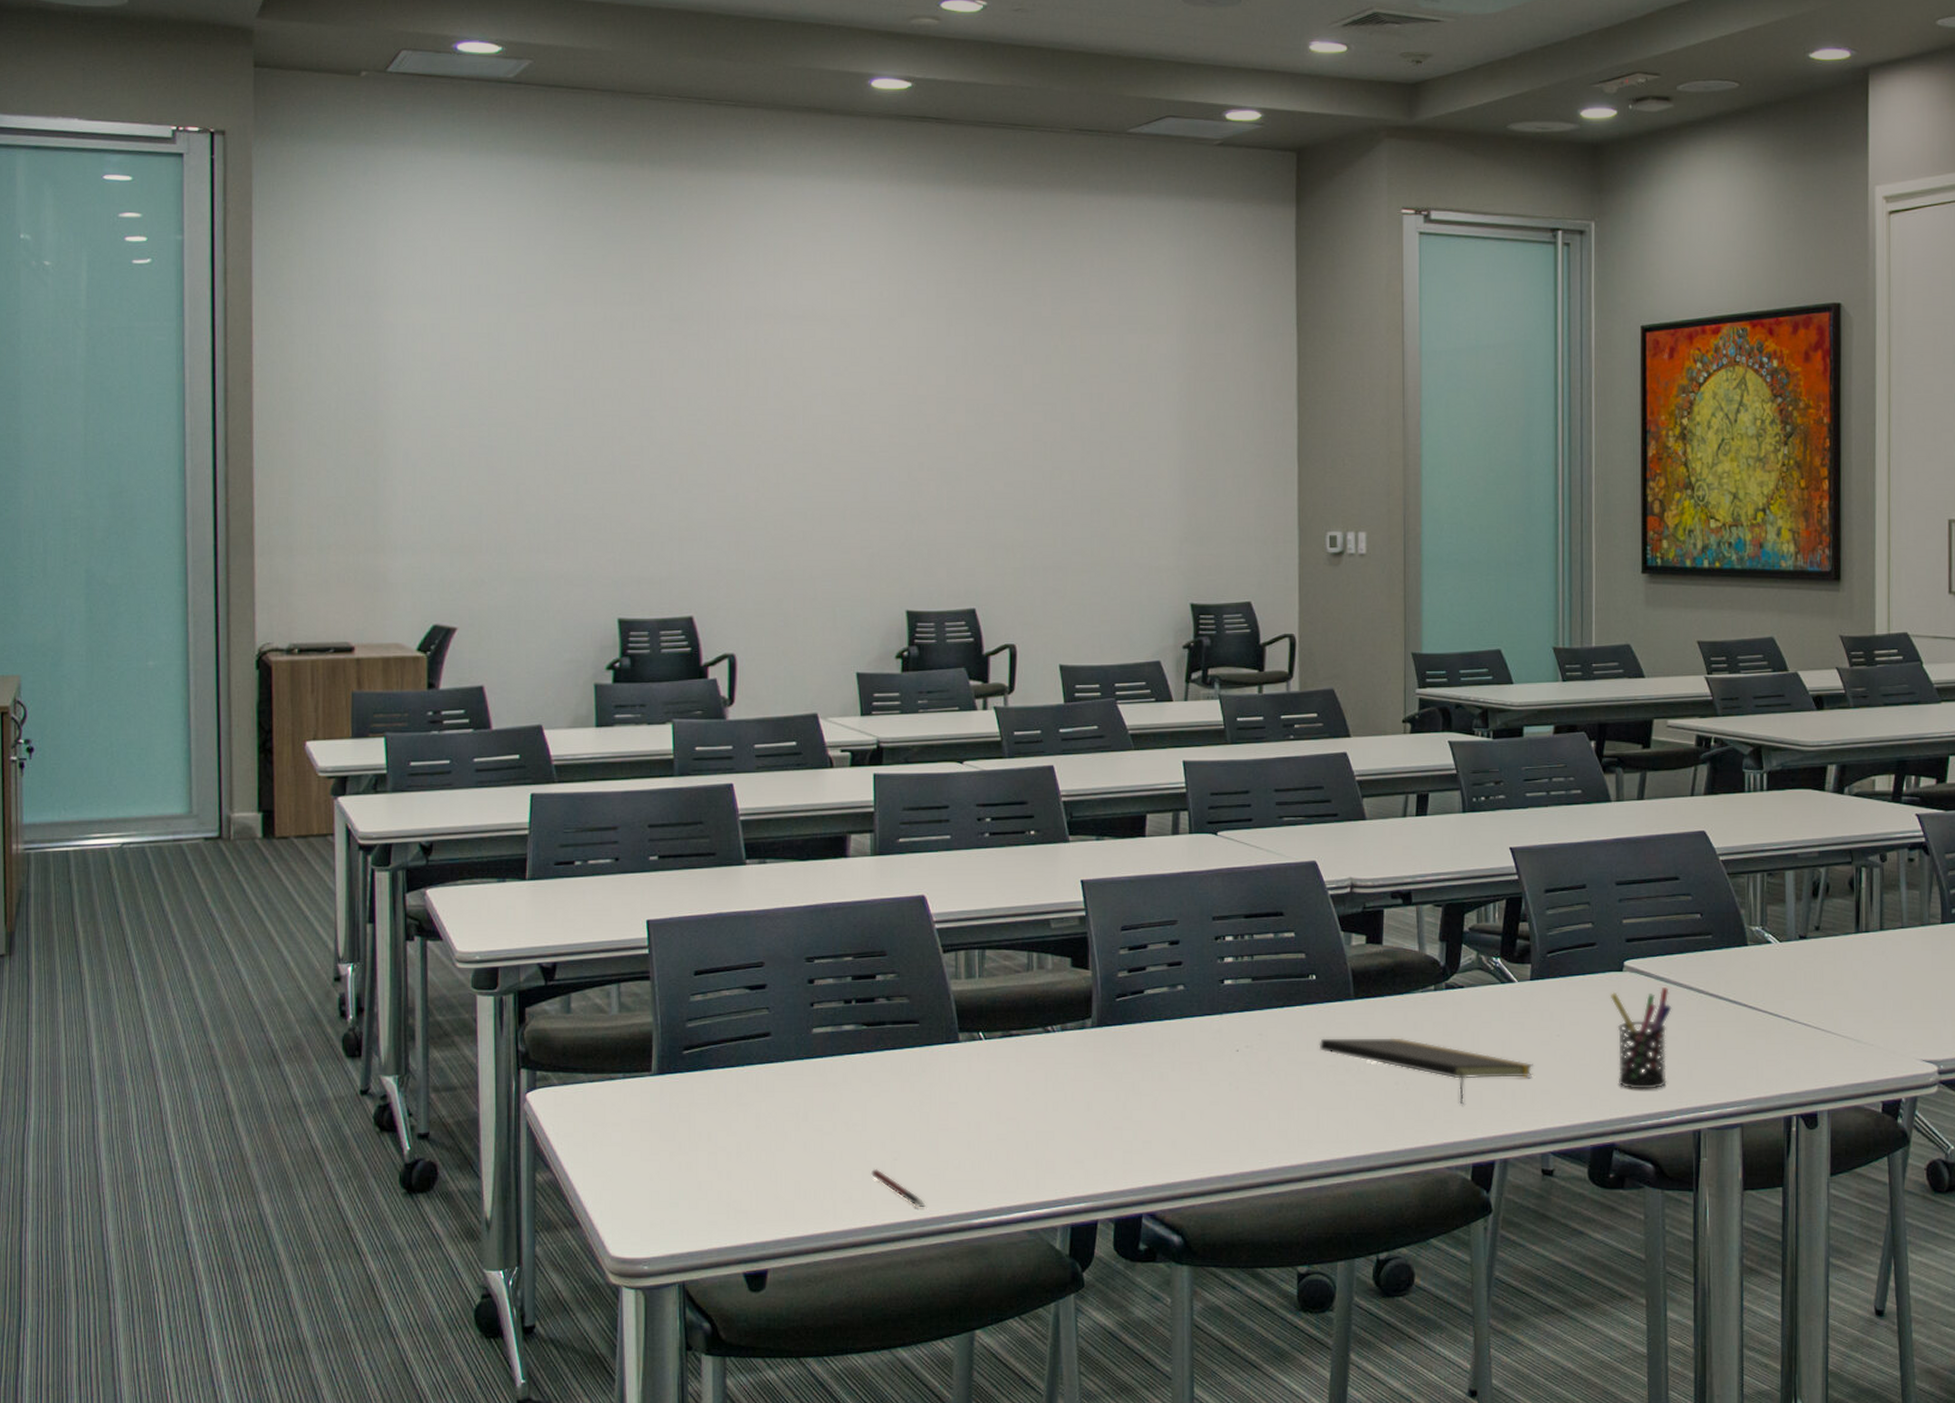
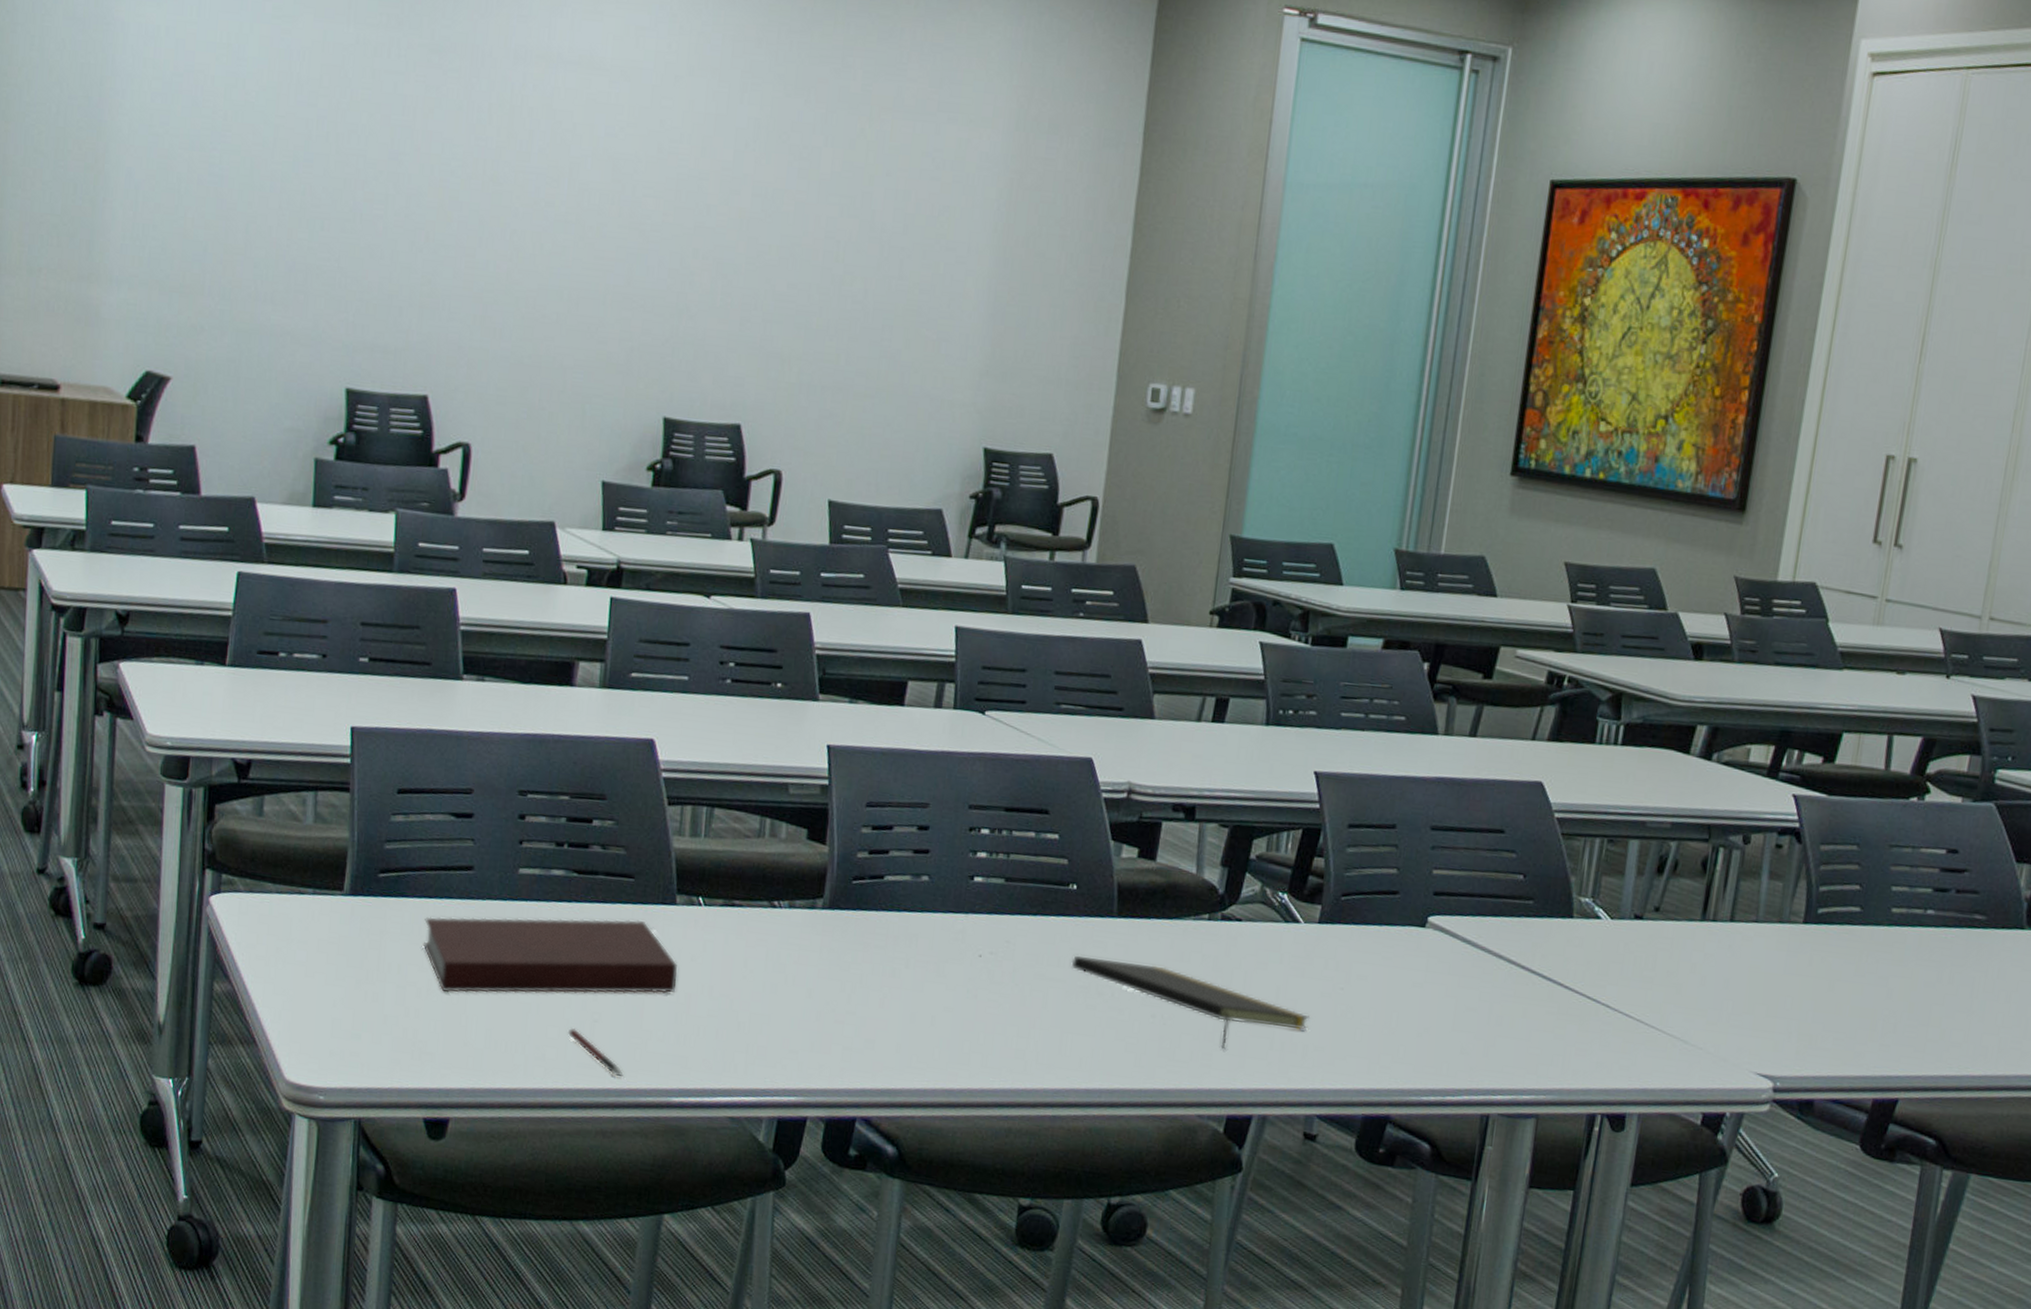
notebook: none [729,1060,967,1152] -> present [423,916,678,994]
pen holder: present [1609,987,1672,1089] -> none [1403,949,1476,1063]

